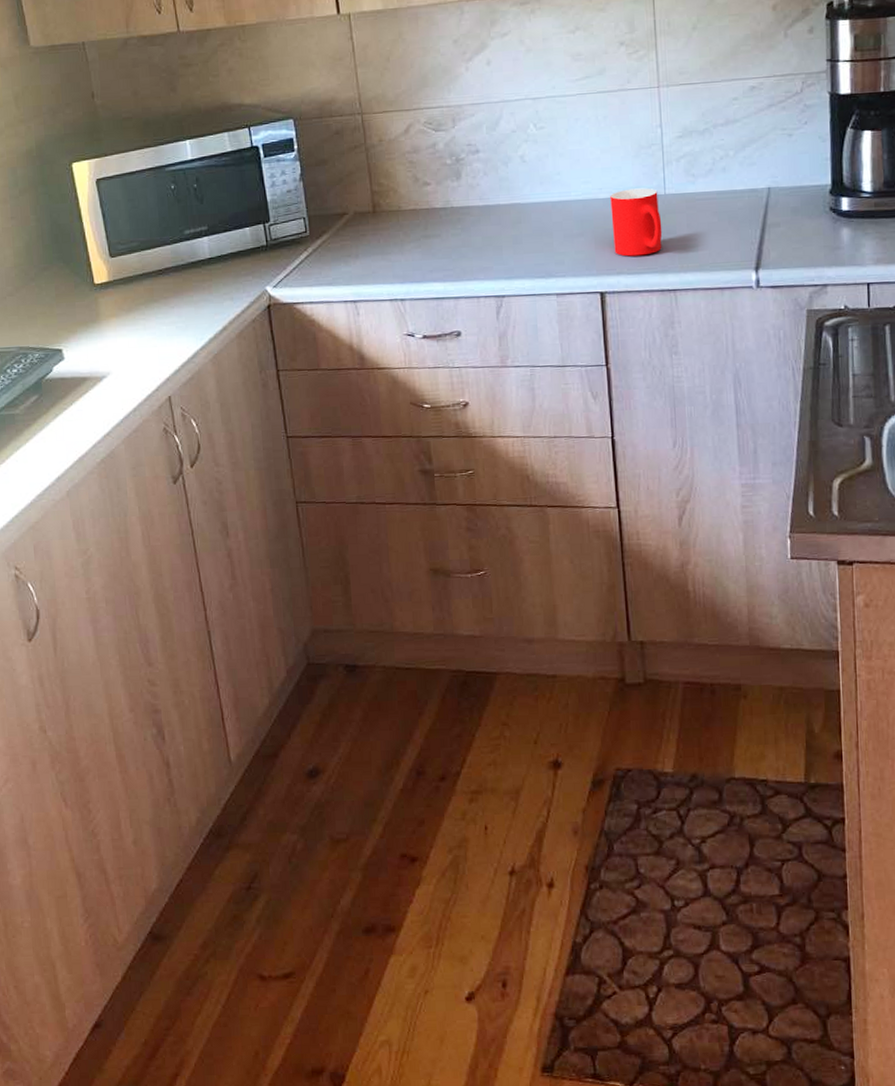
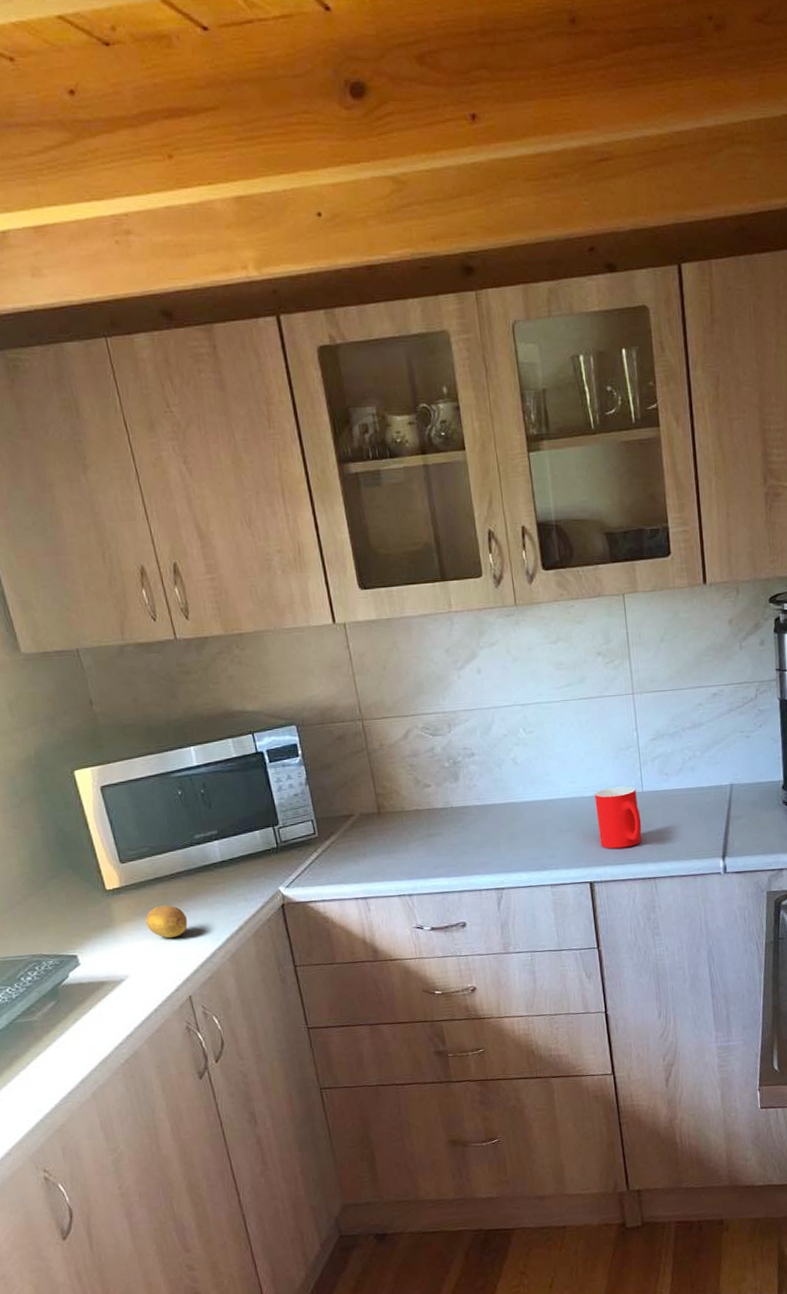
fruit: none [130,301,172,336] -> present [145,905,188,938]

